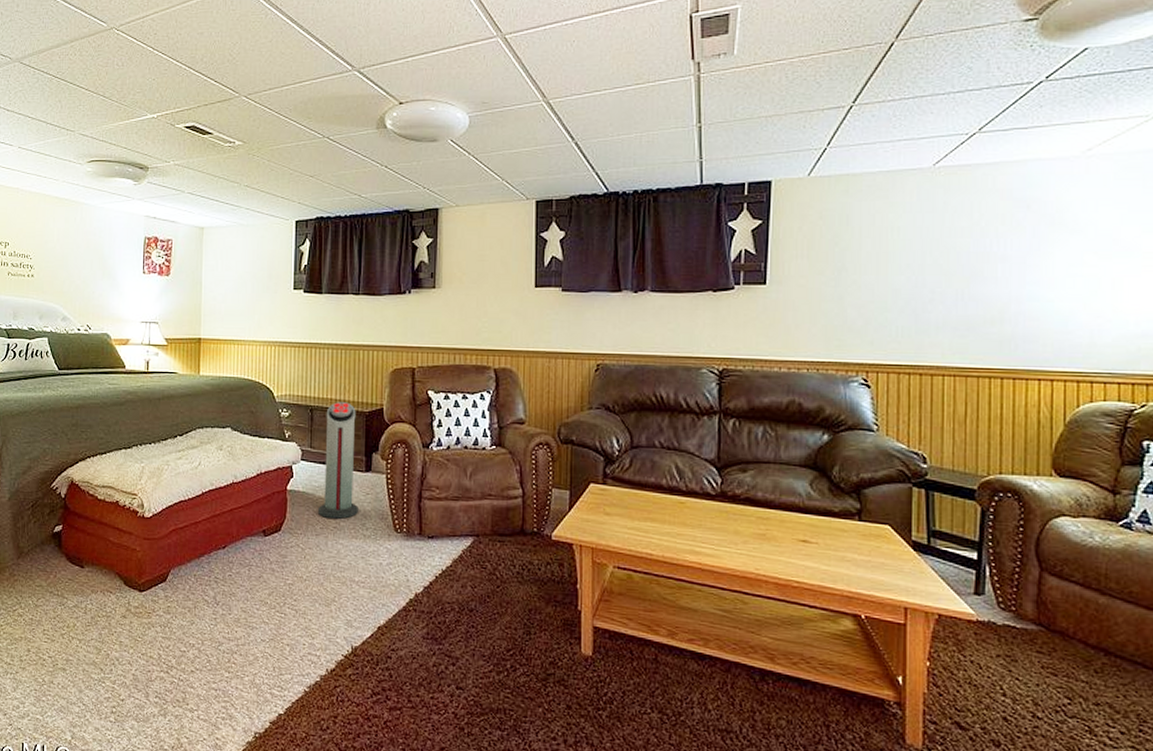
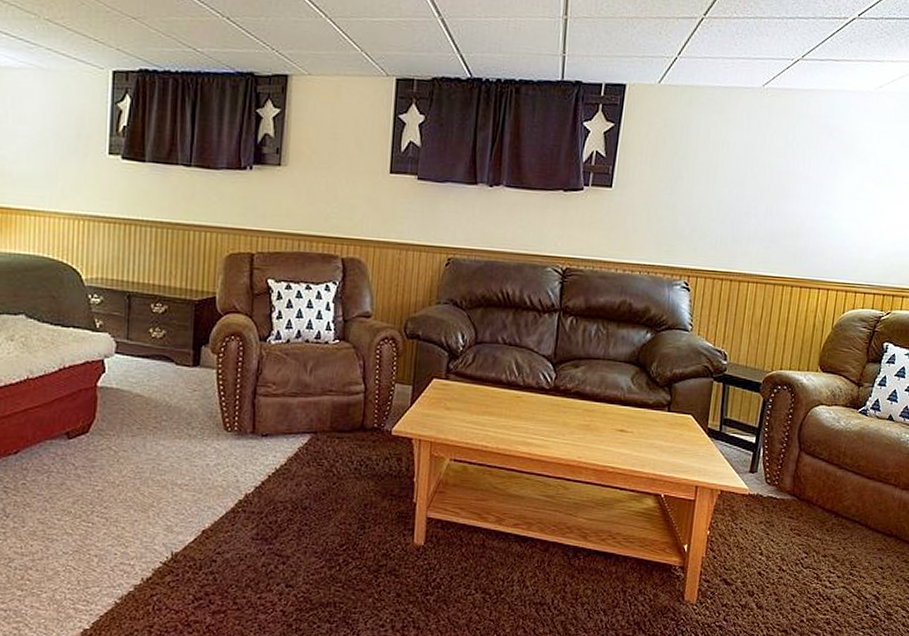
air purifier: present [317,402,358,519] -> none [134,288,183,418]

